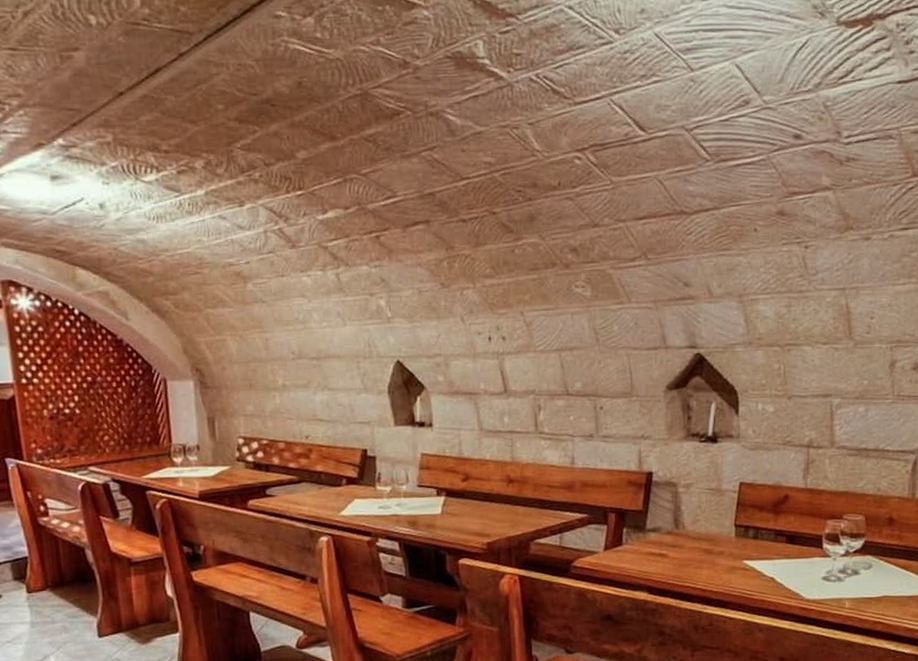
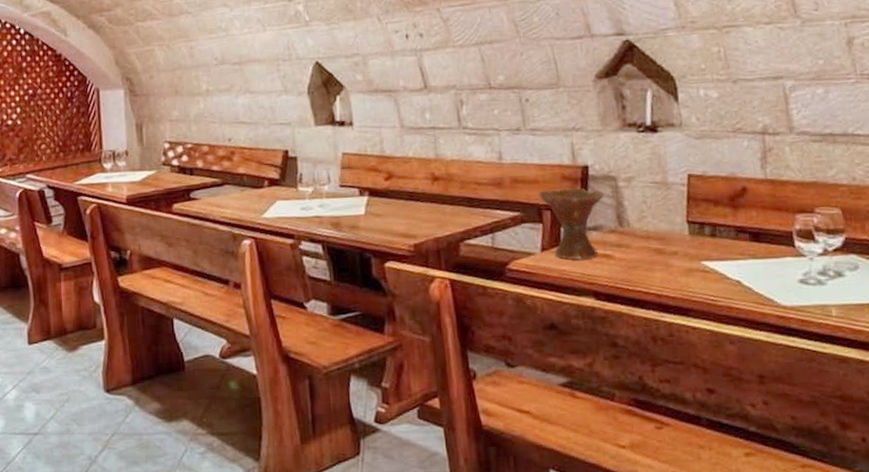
bowl: none [604,492,665,559] -> present [537,188,604,260]

